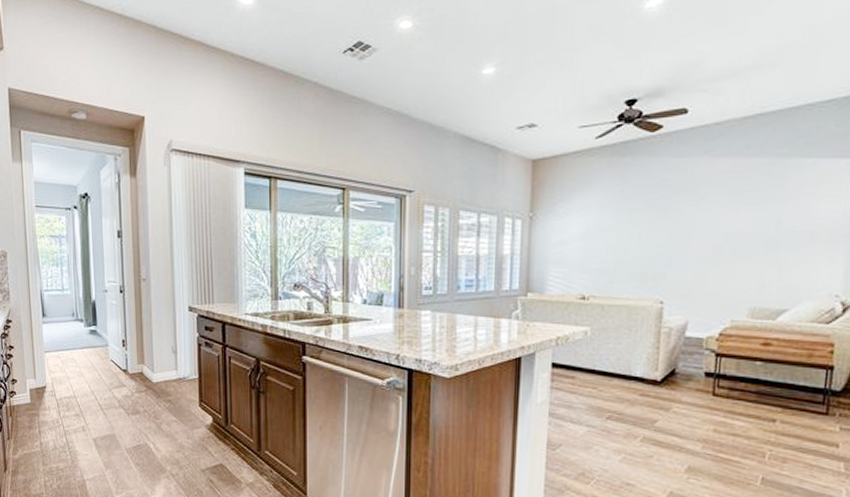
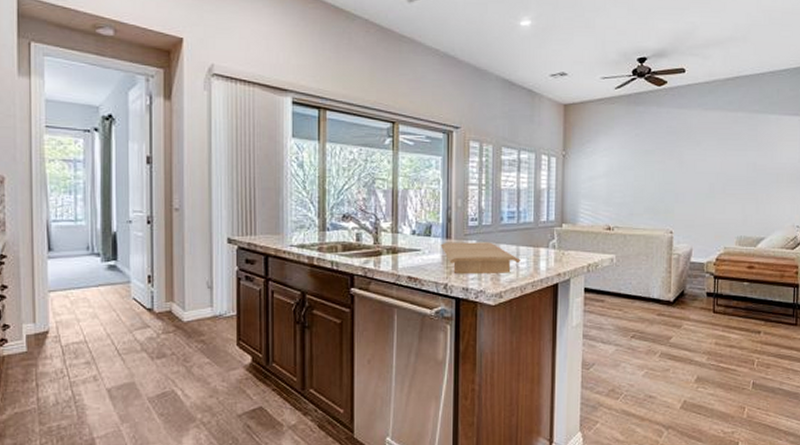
cutting board: none [393,311,479,345] -> present [441,242,521,273]

